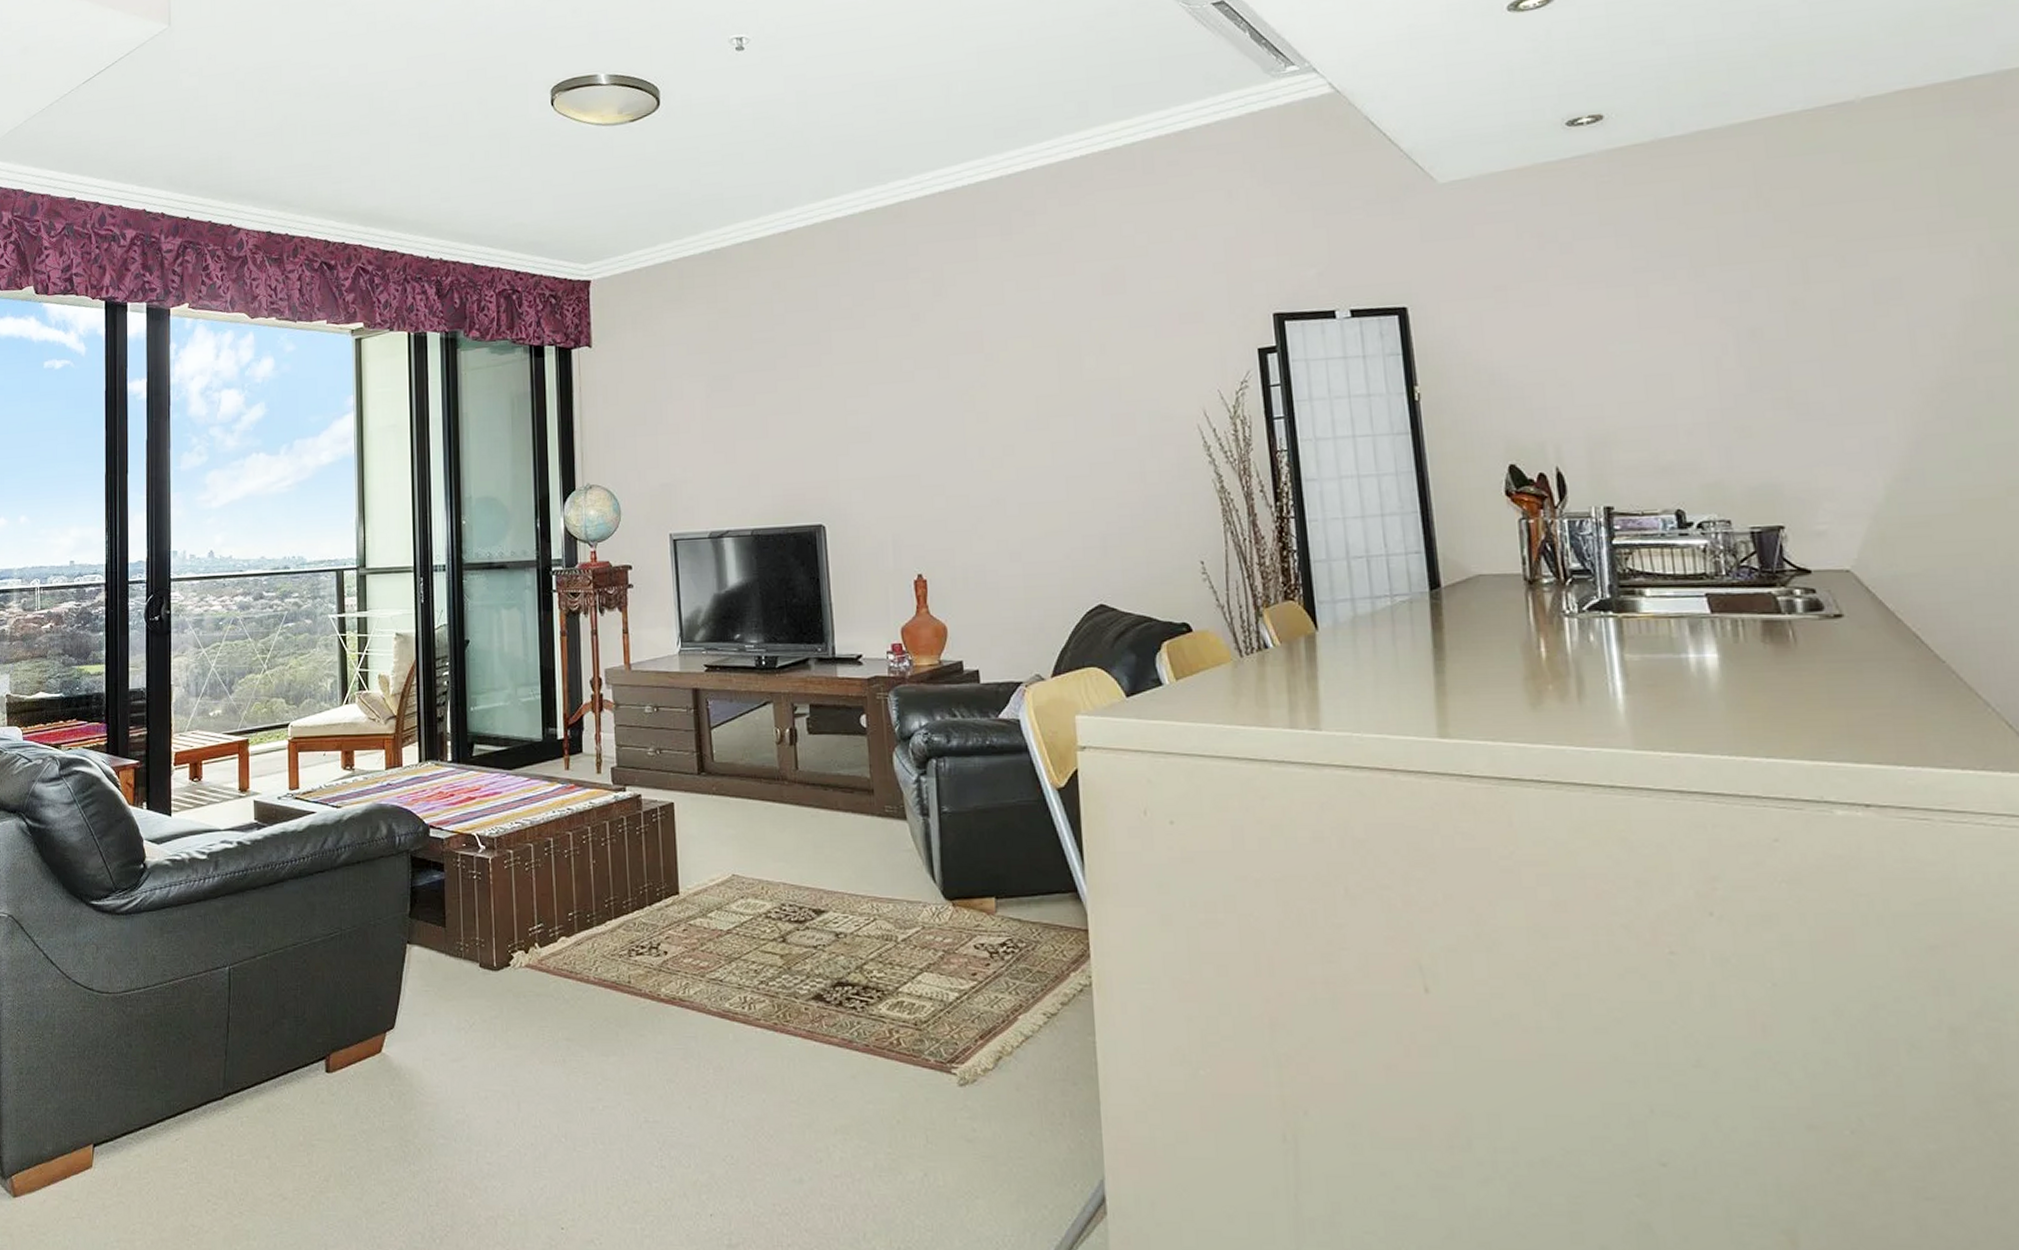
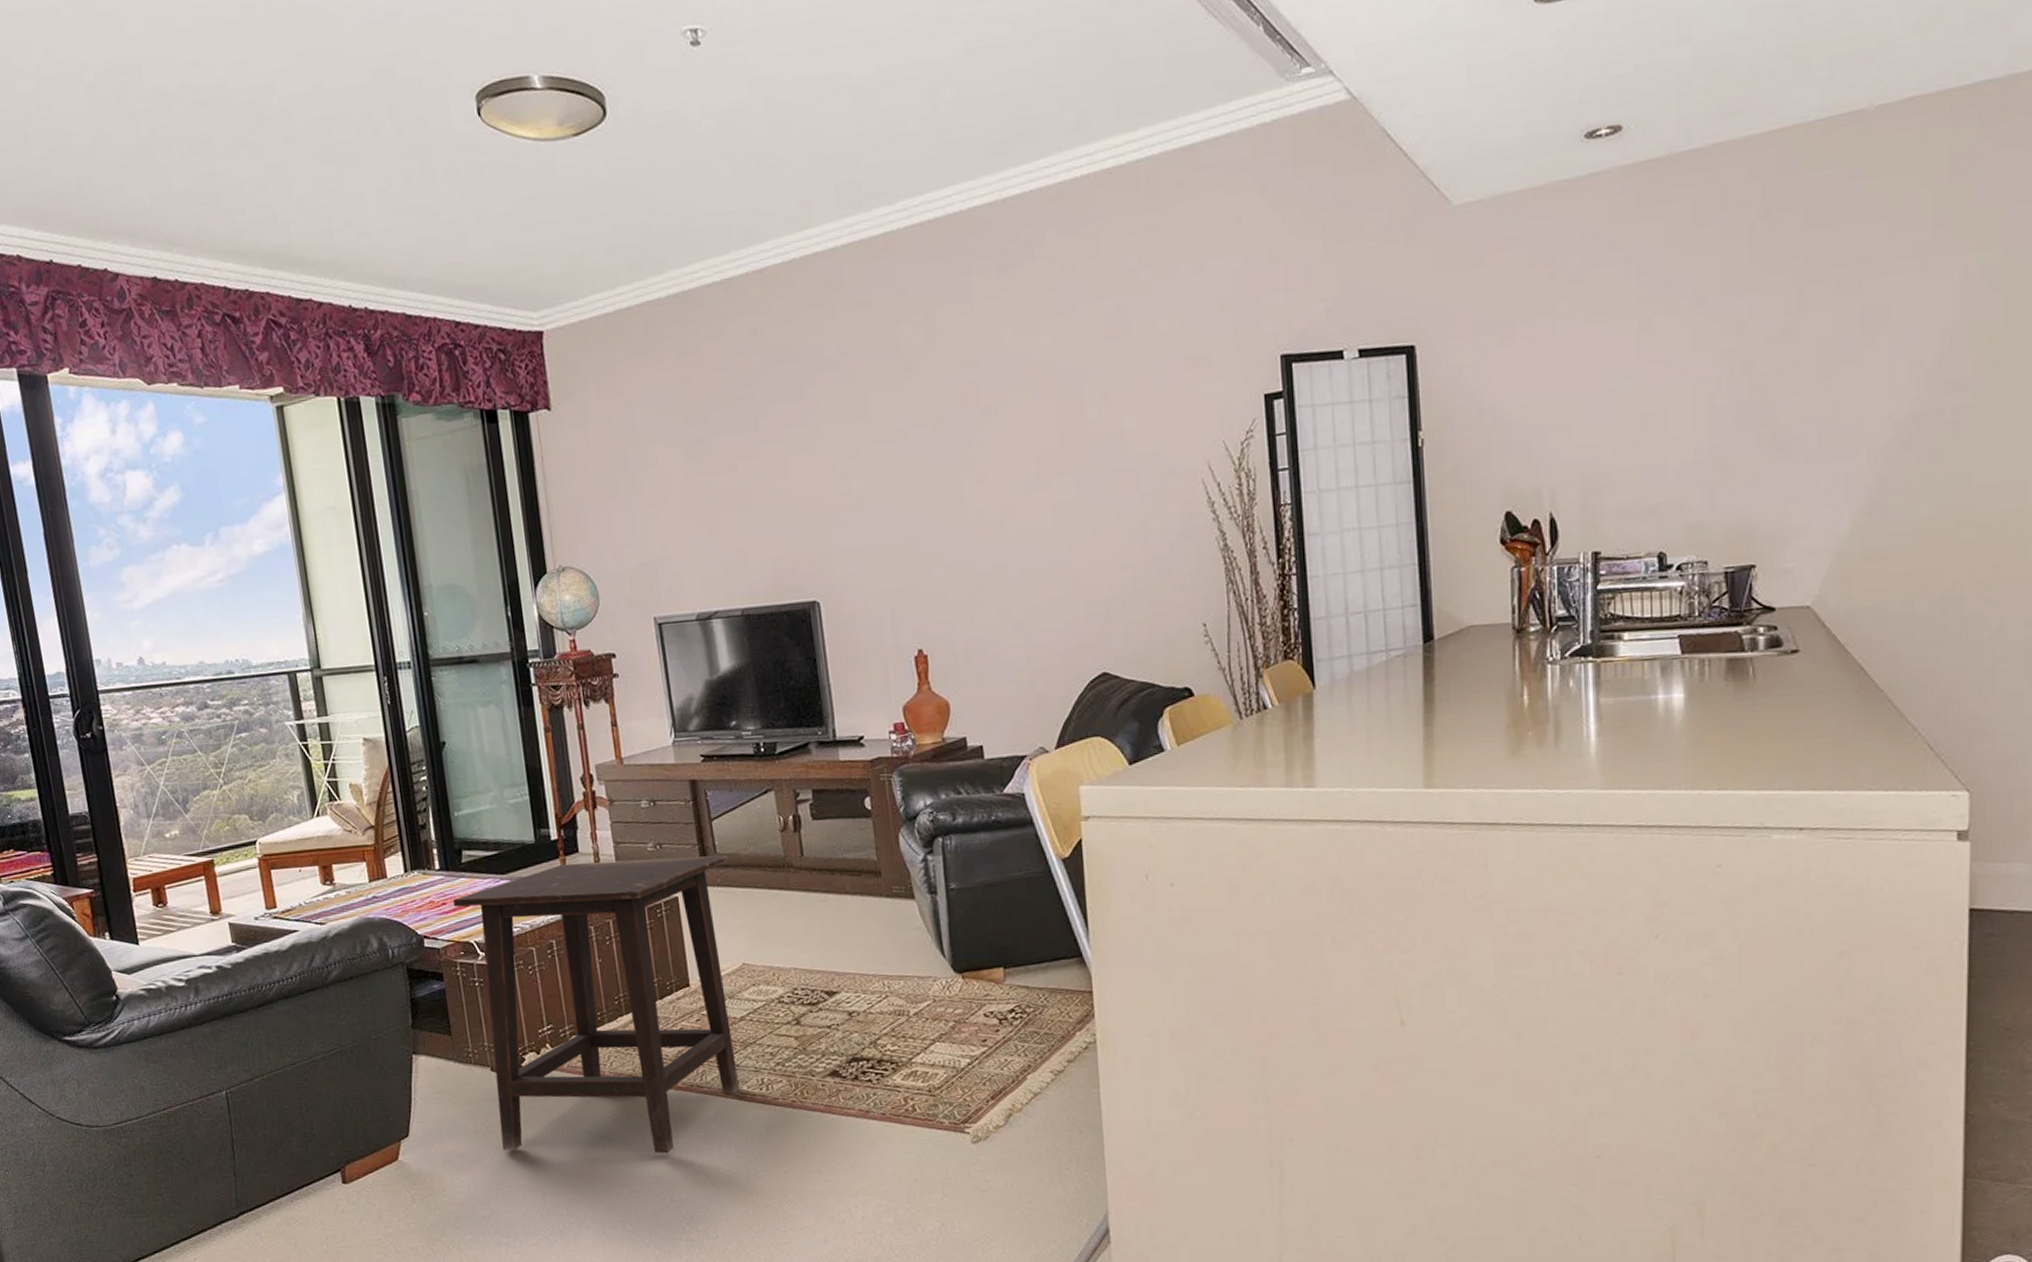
side table: none [460,763,724,1069] -> present [452,855,740,1154]

